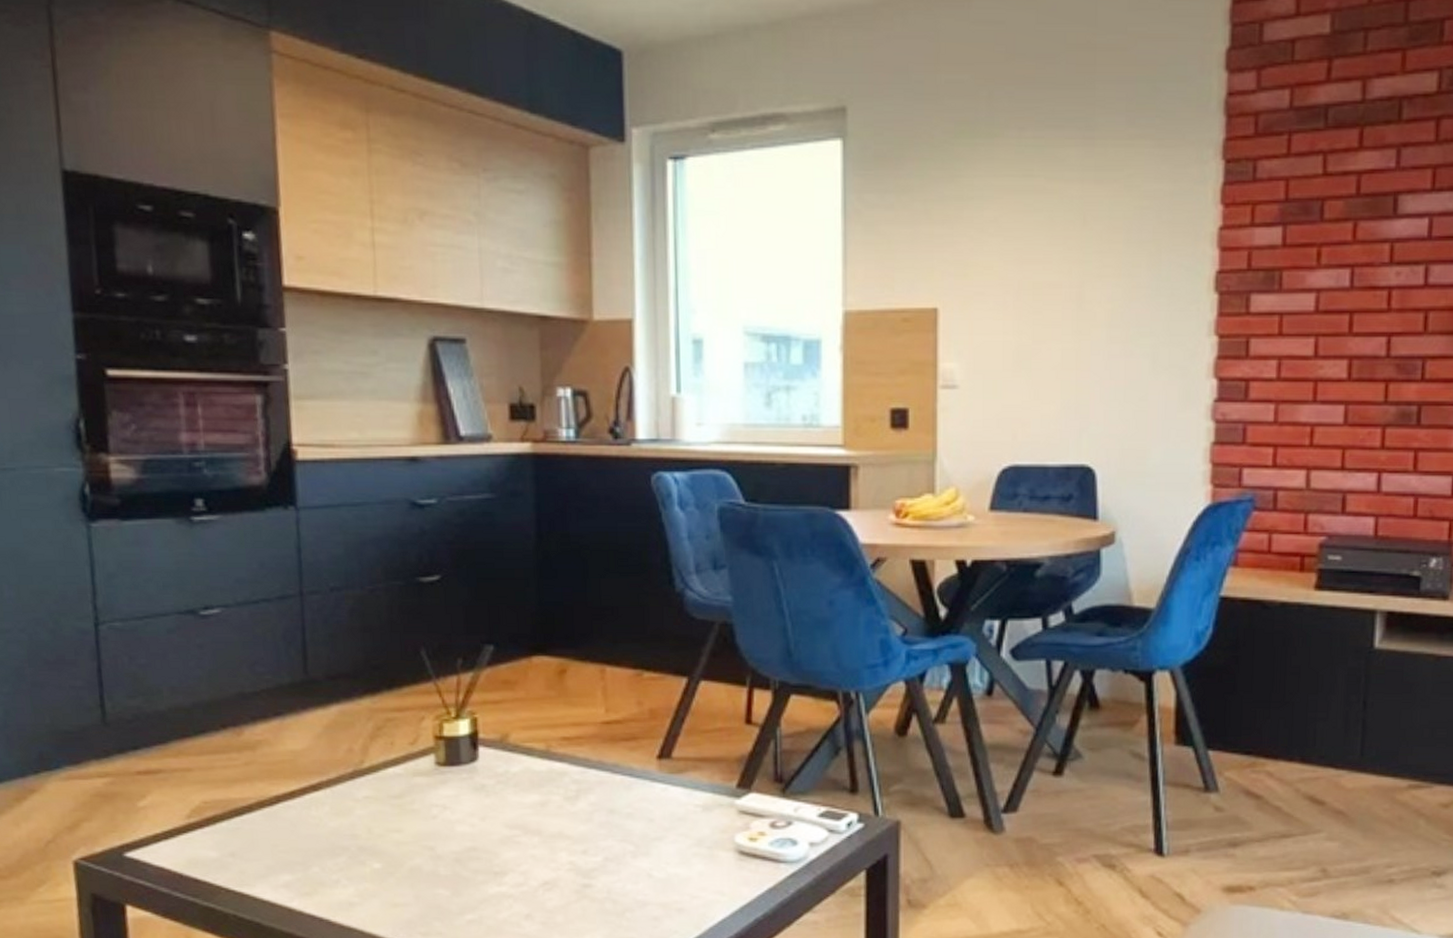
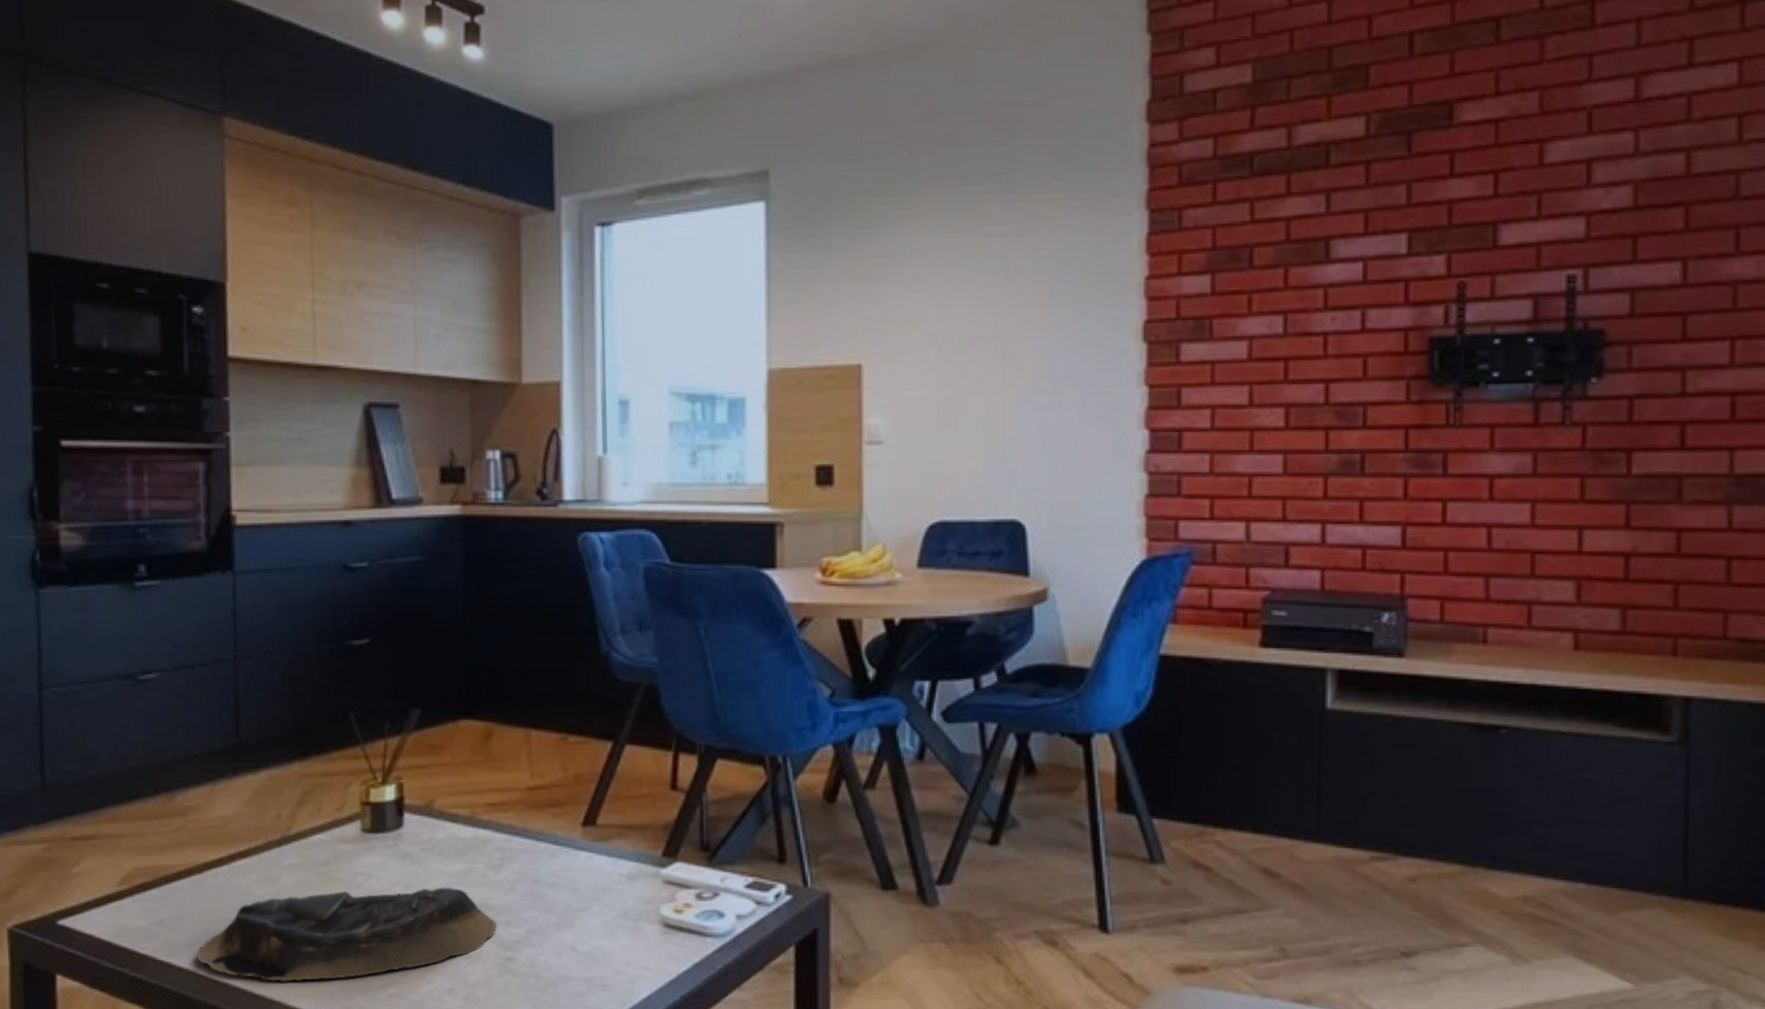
decorative bowl: none [270,818,574,909] -> present [197,887,497,982]

